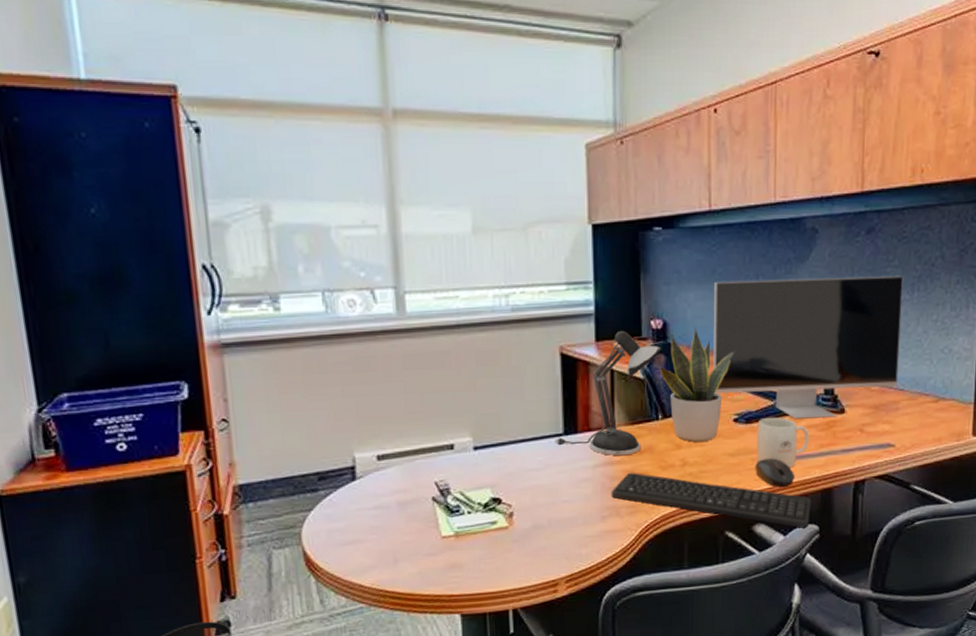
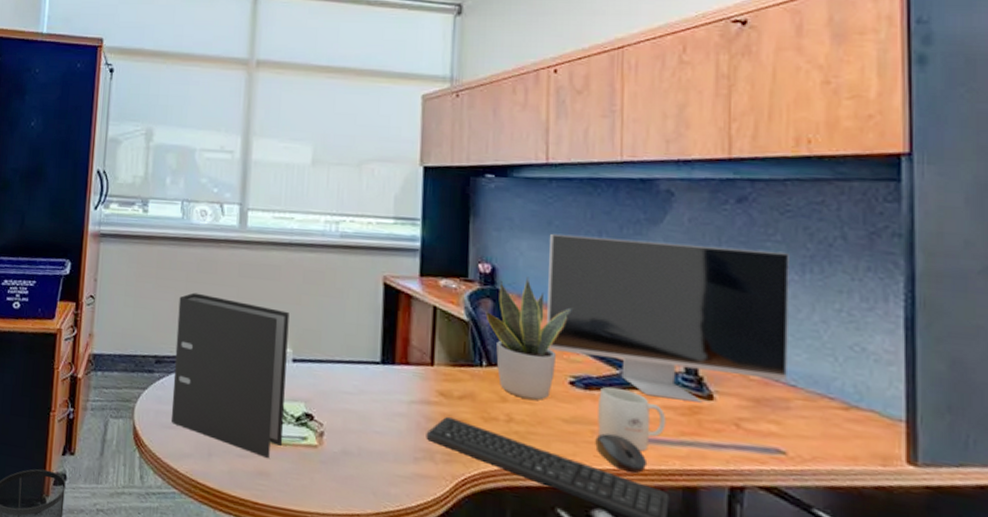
binder: none [336,395,472,551] -> present [171,292,290,459]
desk lamp: present [555,330,662,456] -> none [371,269,490,398]

